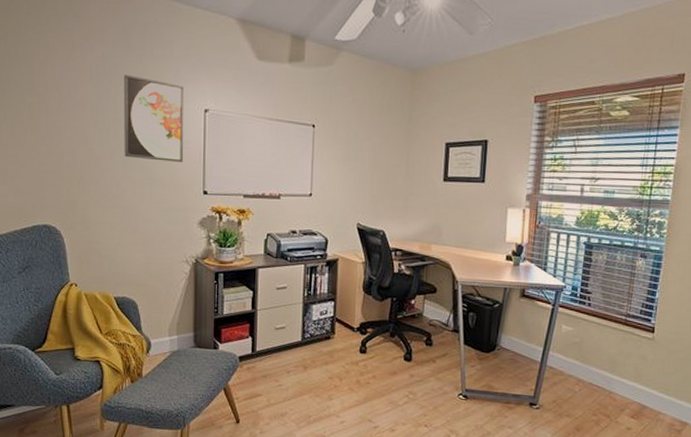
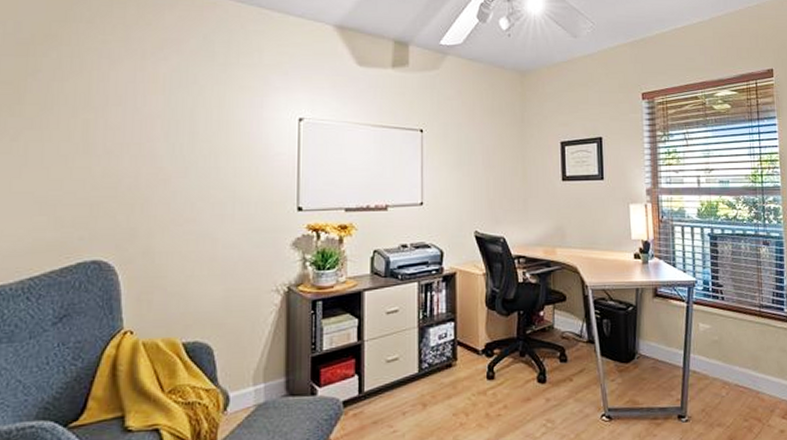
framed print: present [124,74,184,162] -> none [201,83,275,177]

